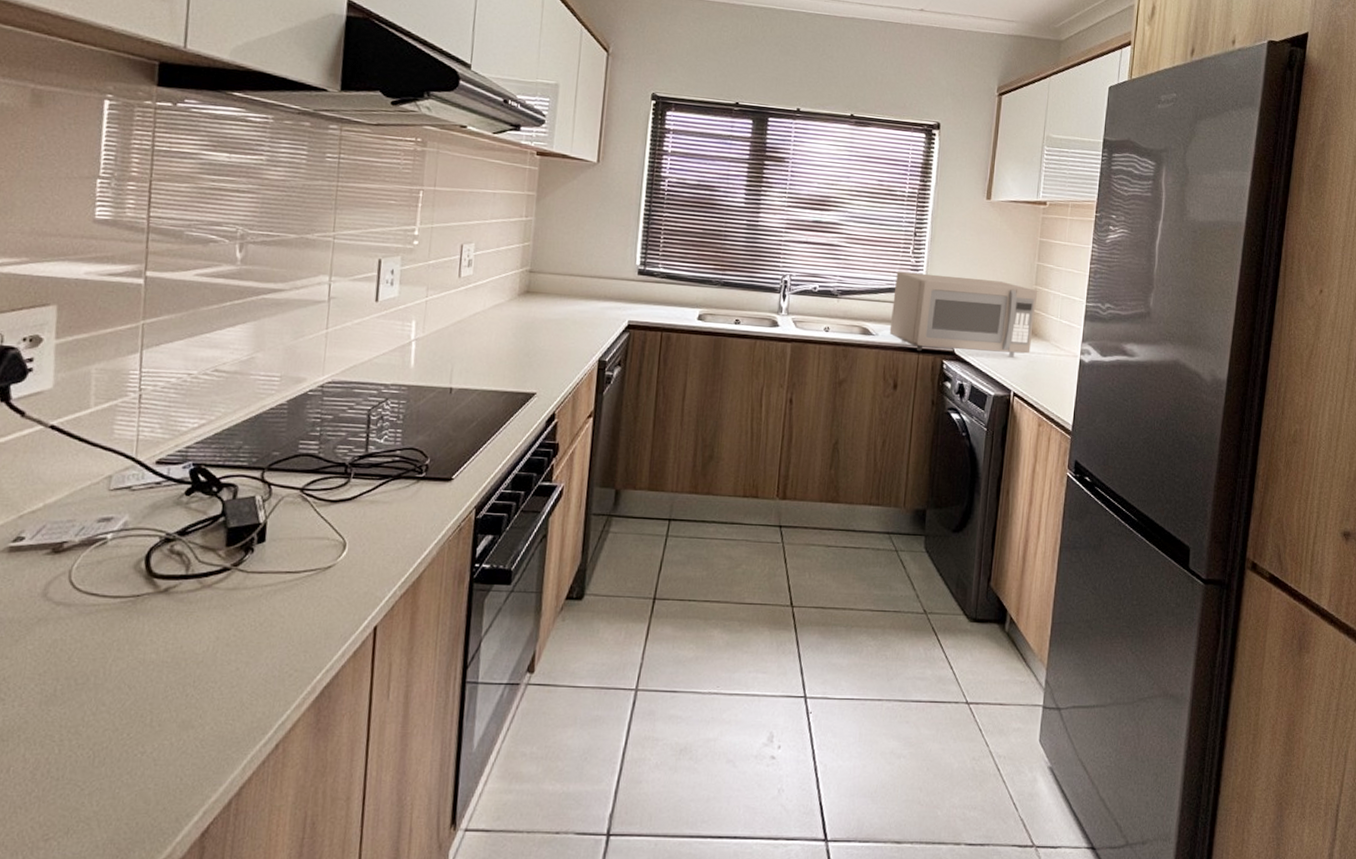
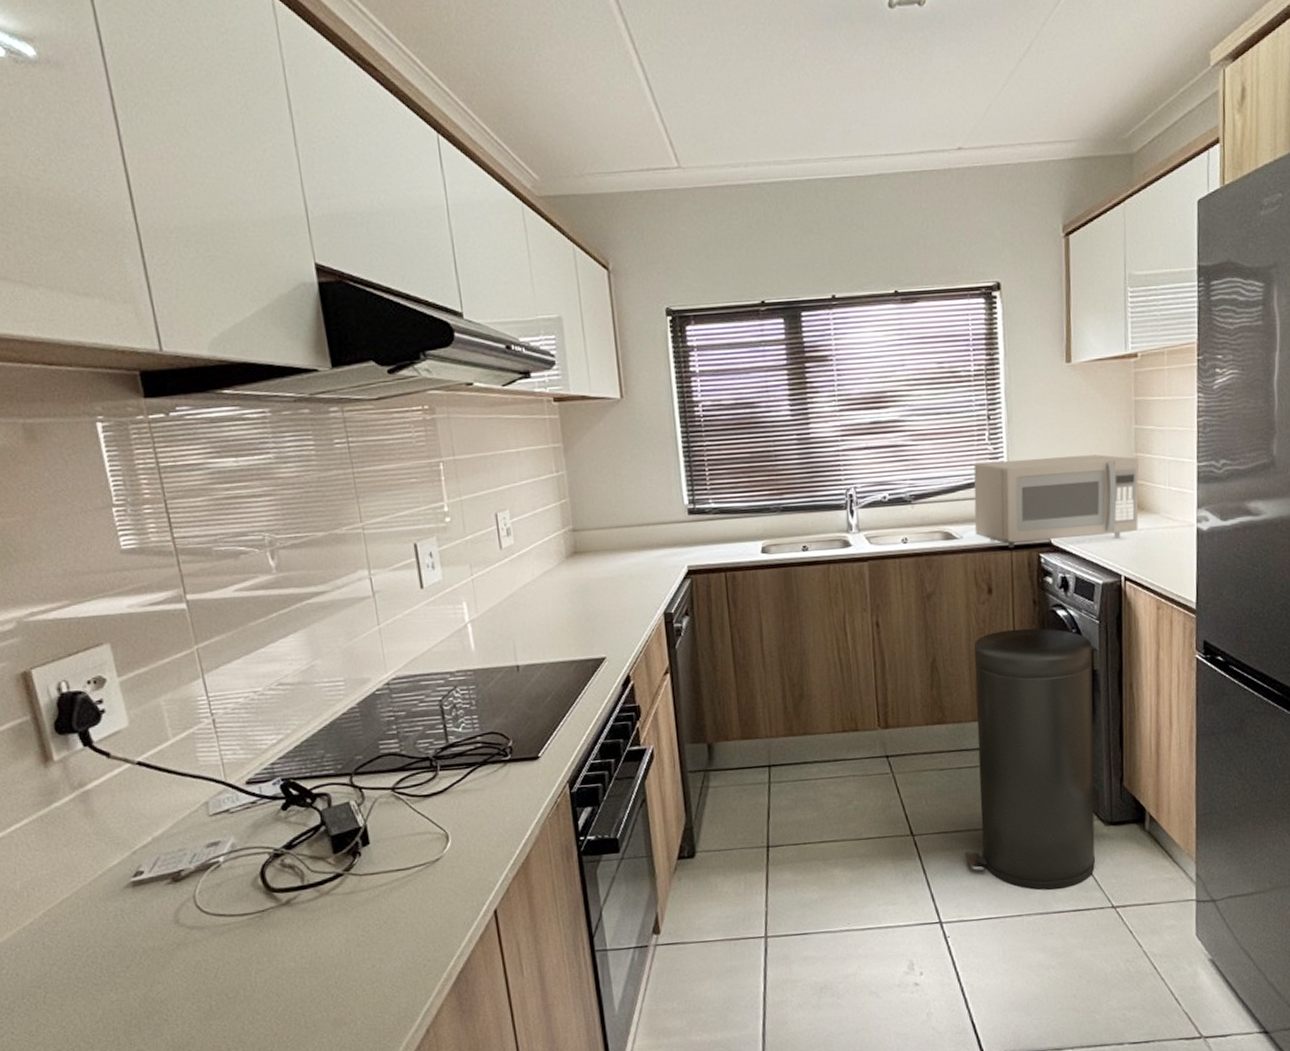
pedal bin: none [837,424,984,678] -> present [964,628,1100,890]

